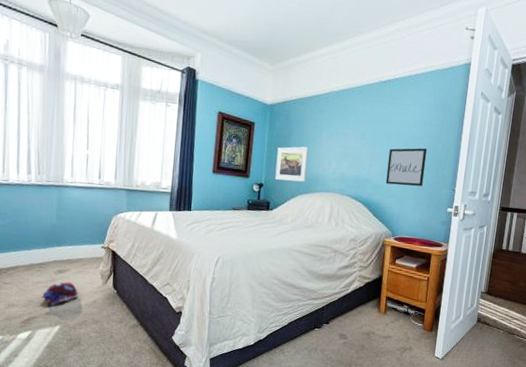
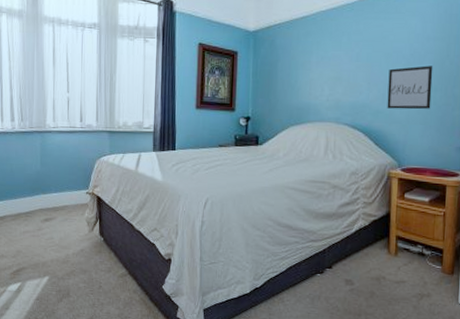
plush toy: present [41,282,79,307] -> none [29,230,66,257]
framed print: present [275,146,308,182] -> none [262,74,298,112]

